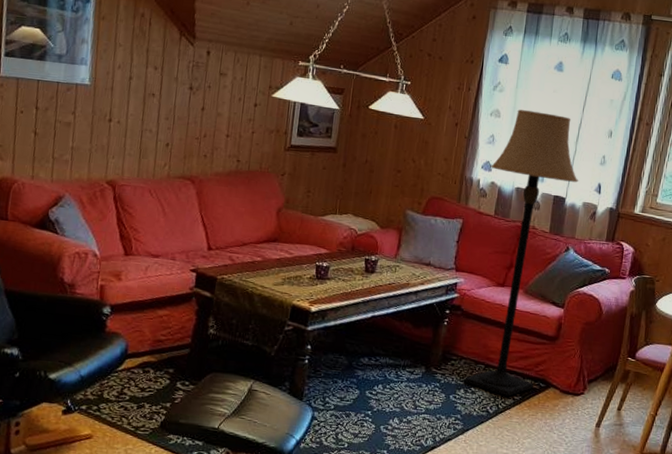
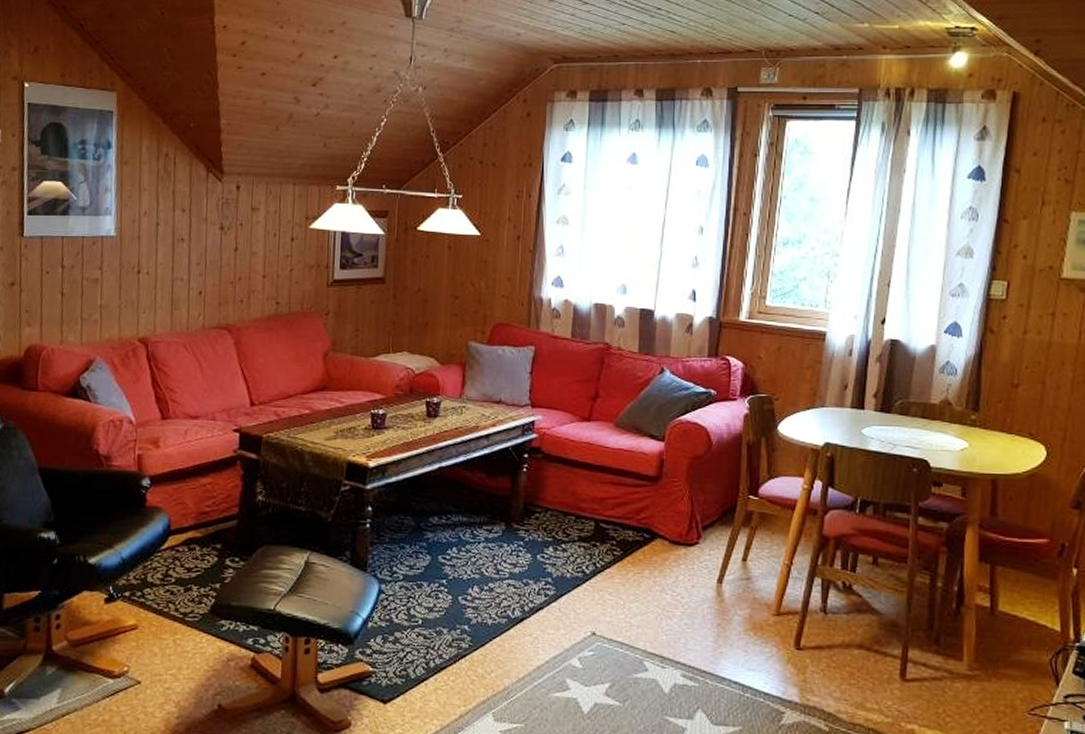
lamp: present [464,109,579,397] -> none [552,213,669,552]

